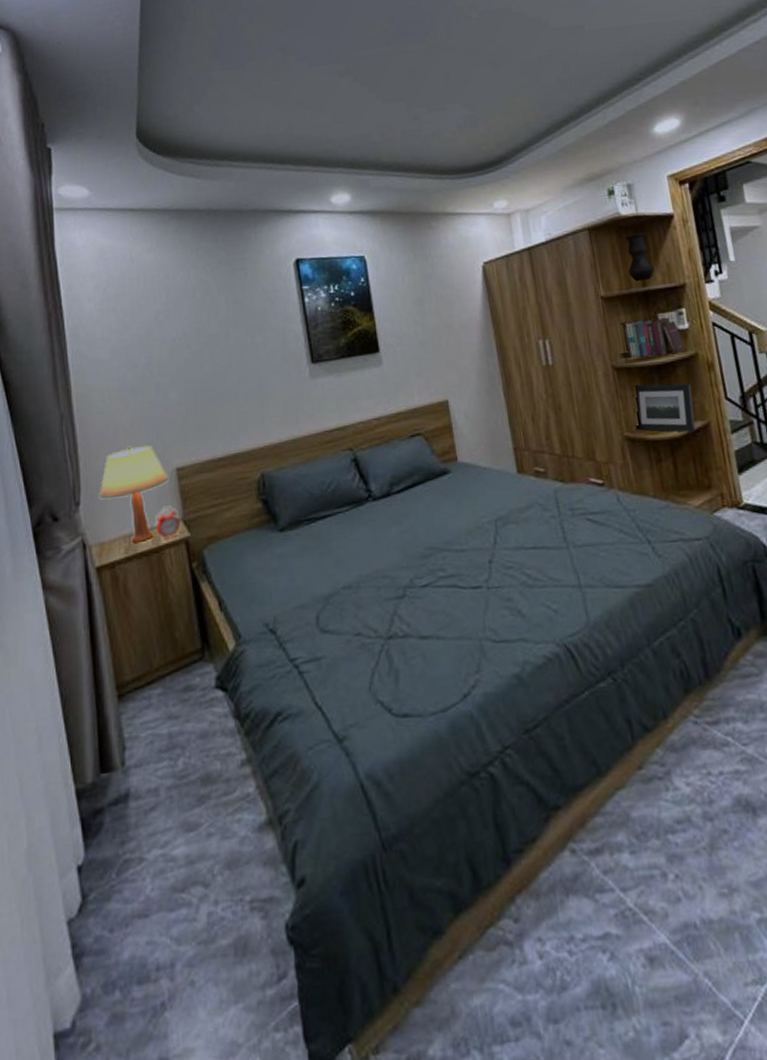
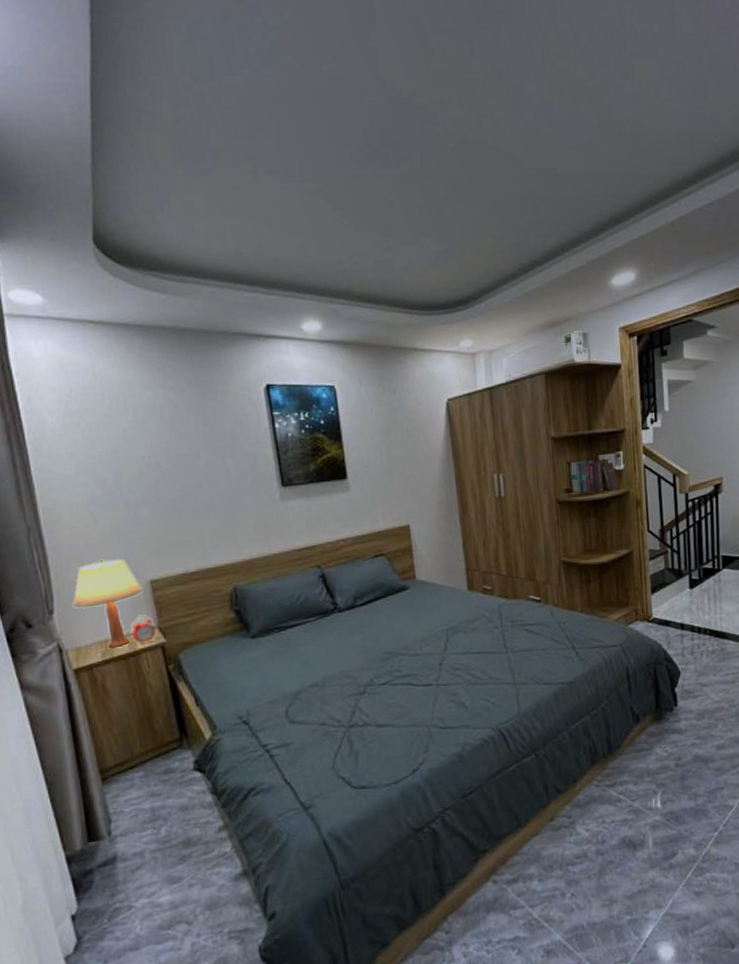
vase: present [624,232,655,282] -> none [576,380,600,425]
picture frame: present [632,383,696,433] -> none [571,517,621,559]

